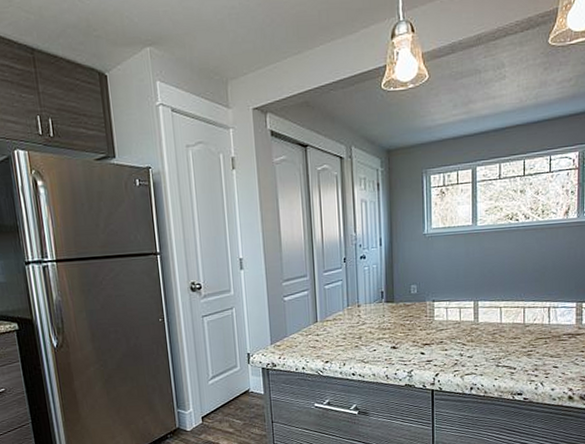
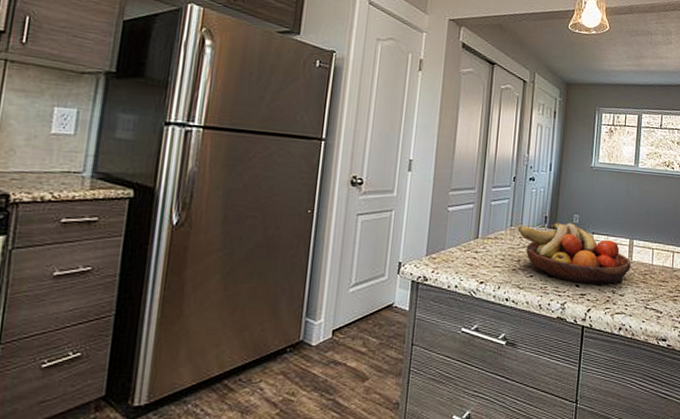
fruit bowl: none [355,294,477,351] -> present [518,222,631,284]

